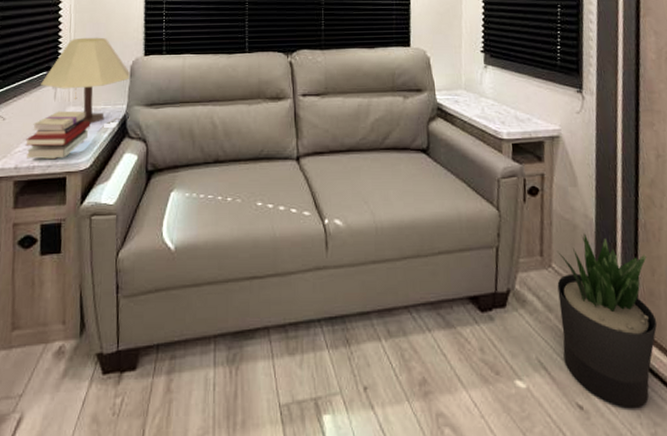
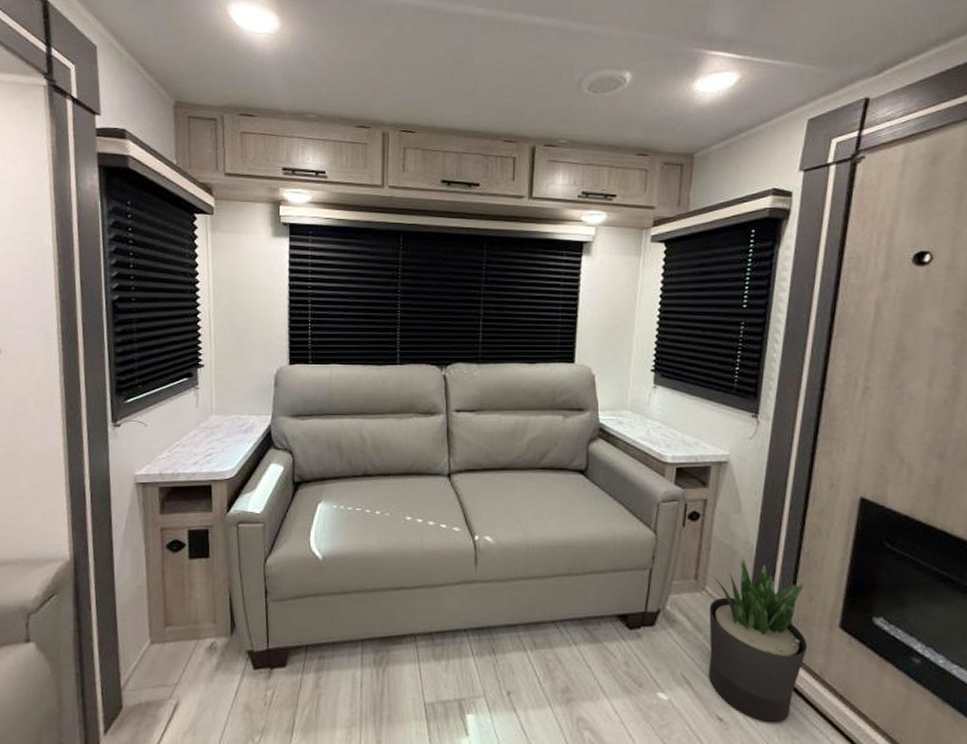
books: present [25,111,91,160] -> none [169,419,235,468]
table lamp: present [41,37,131,124] -> none [182,343,275,433]

